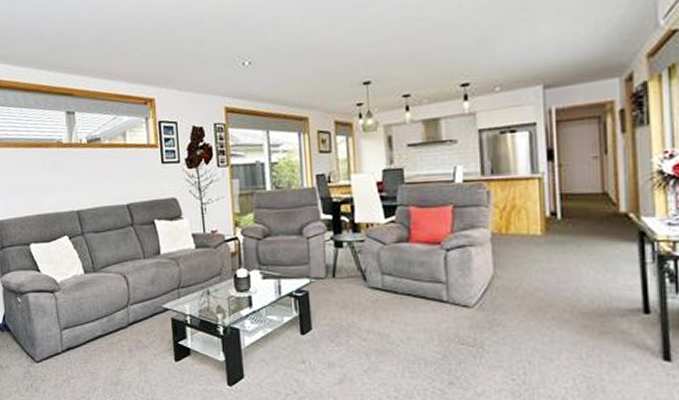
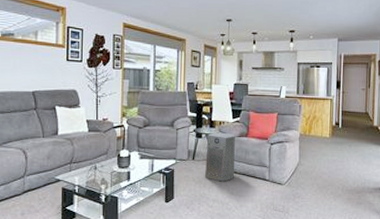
air purifier: none [350,238,396,306] -> present [204,132,235,182]

